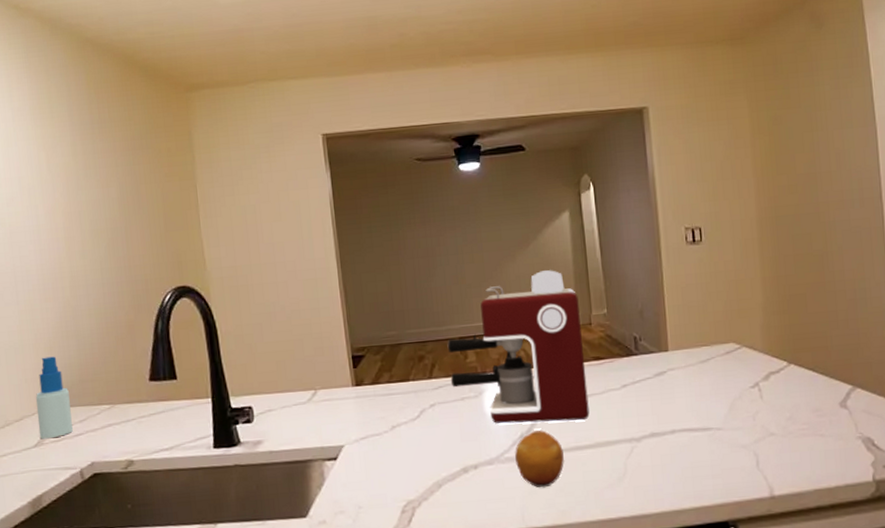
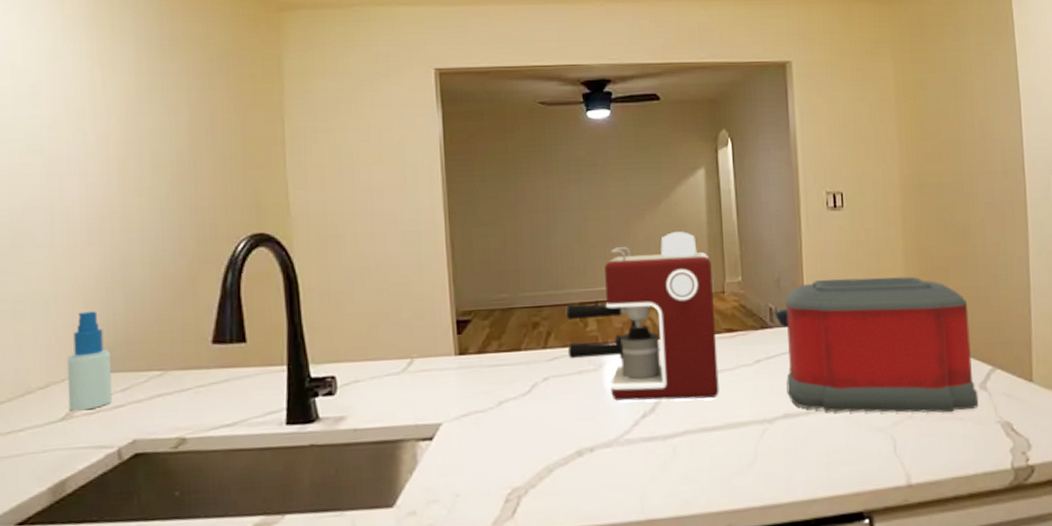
fruit: present [515,430,564,488] -> none [636,409,690,474]
toaster: none [638,303,839,431] -> present [773,276,979,413]

